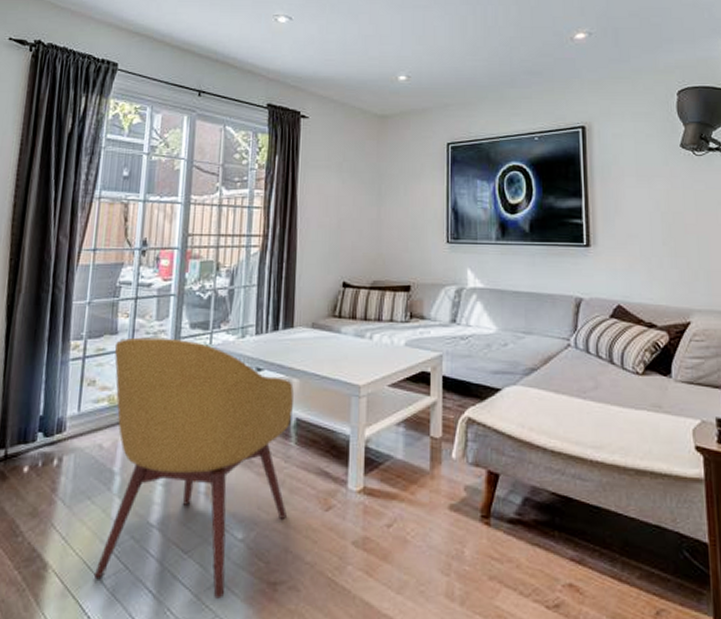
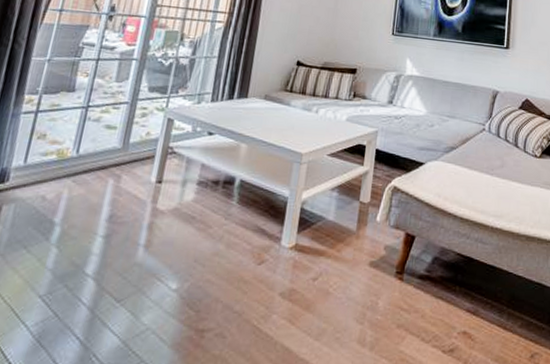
chair: present [93,337,294,599] -> none [20,96,241,345]

